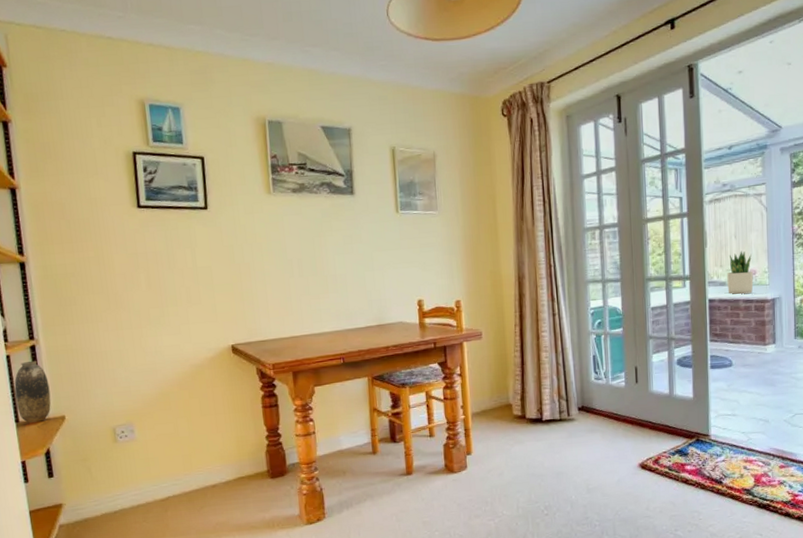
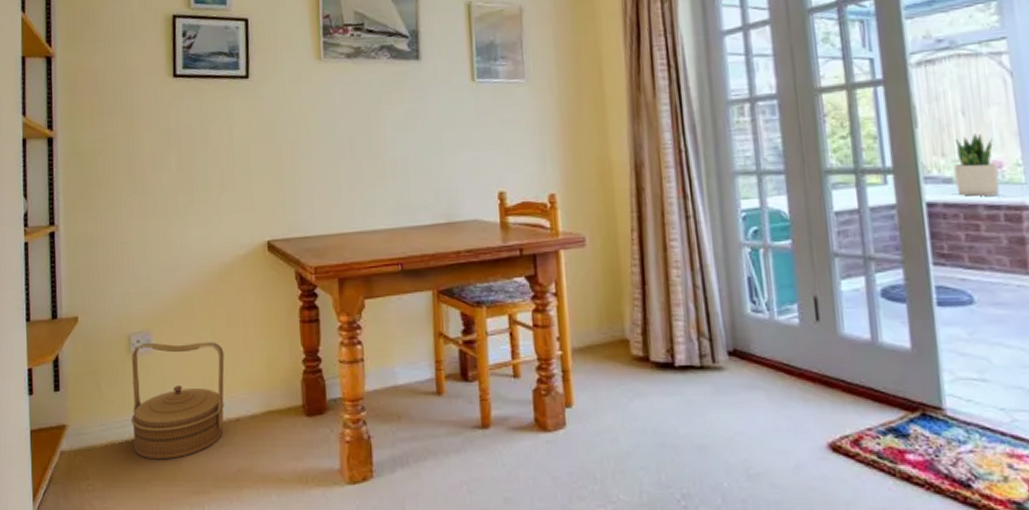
vase: present [14,361,51,424] -> none [28,251,65,324]
woven basket: none [117,428,203,524] -> present [131,342,225,460]

